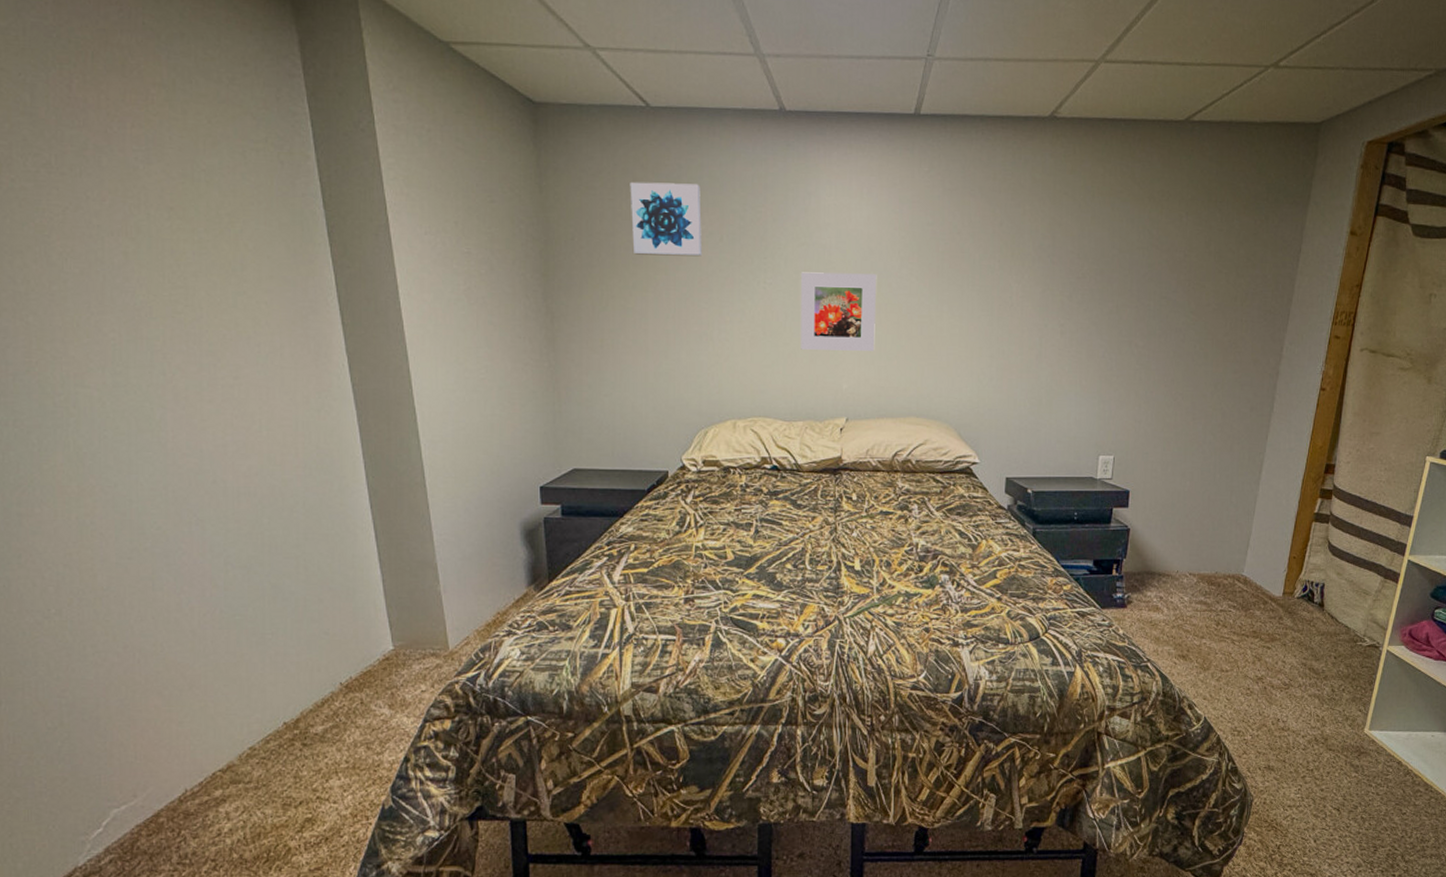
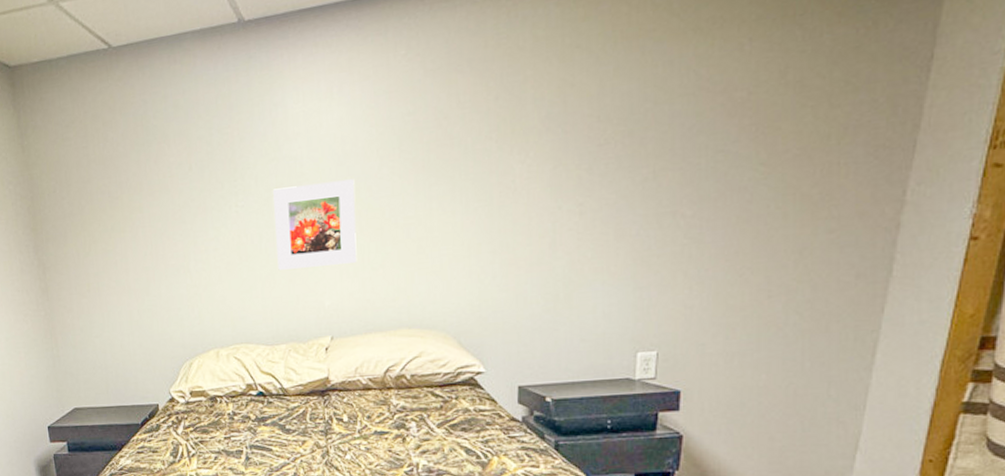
wall art: present [630,181,702,257] -> none [100,116,173,197]

